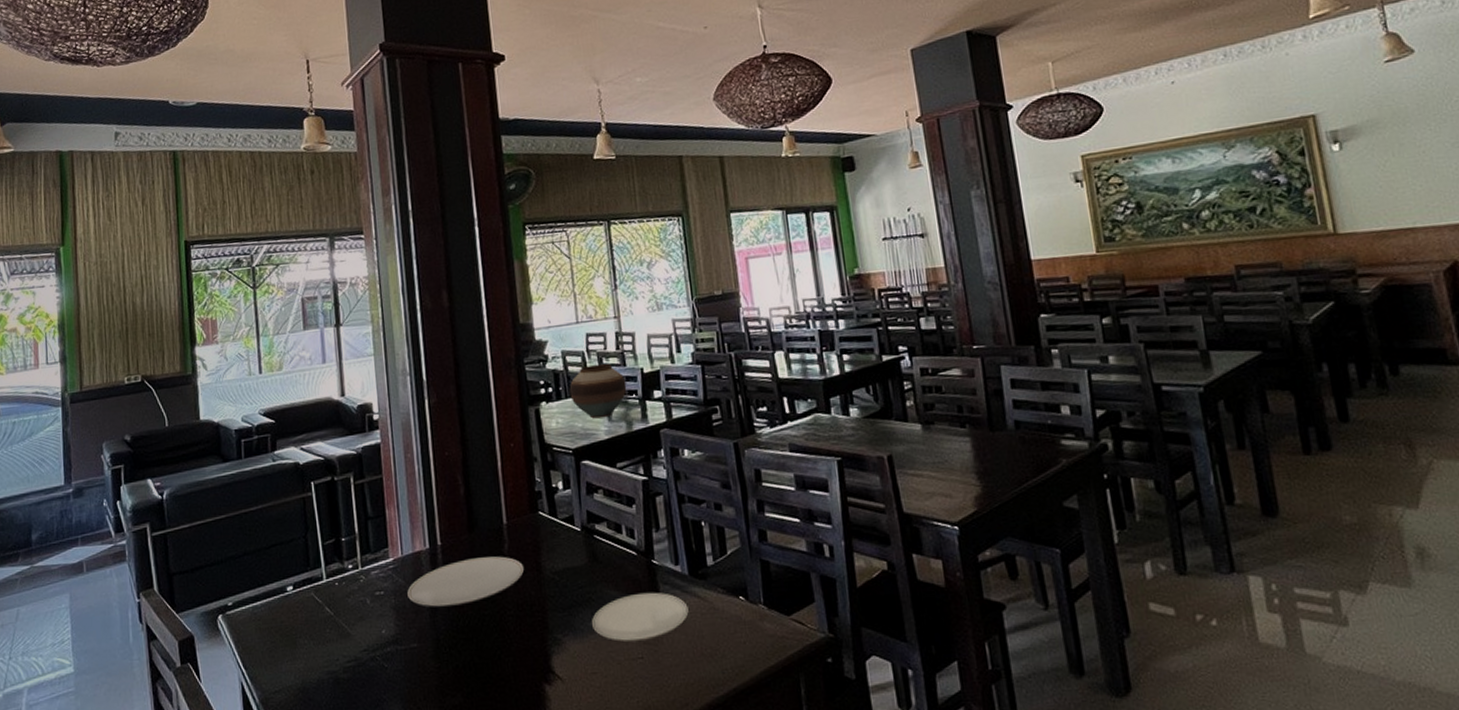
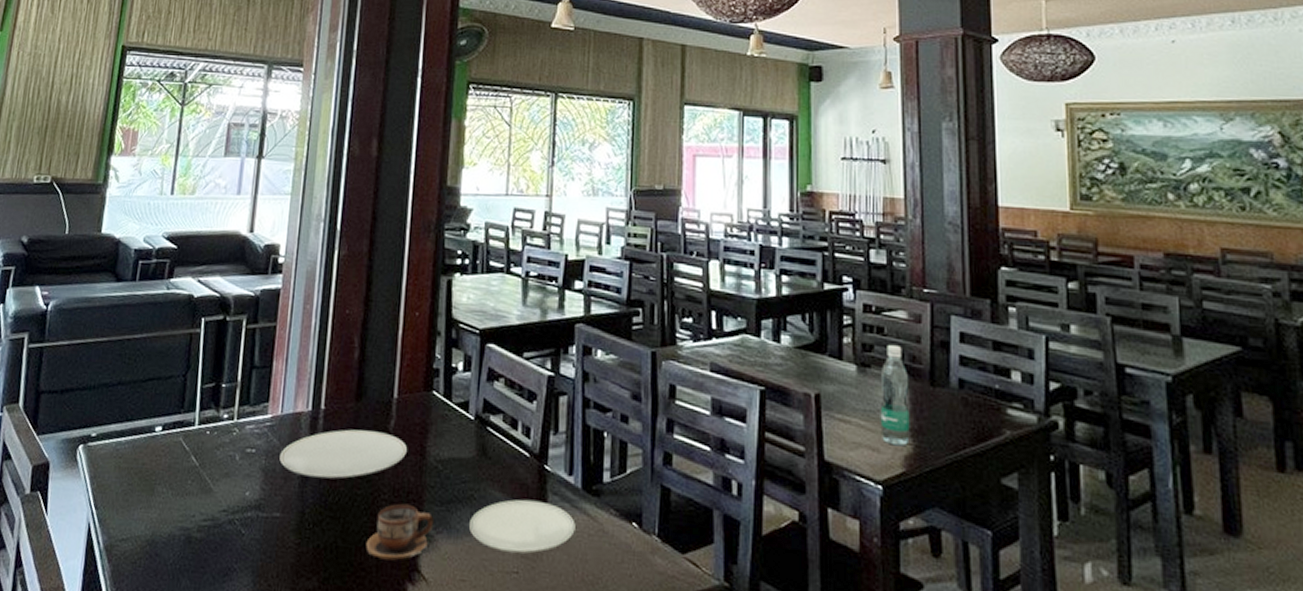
cup: none [500,615,560,668] -> present [366,503,434,562]
vase: present [569,363,627,419] -> none [486,242,548,301]
bottle: none [943,400,978,490] -> present [880,344,910,447]

